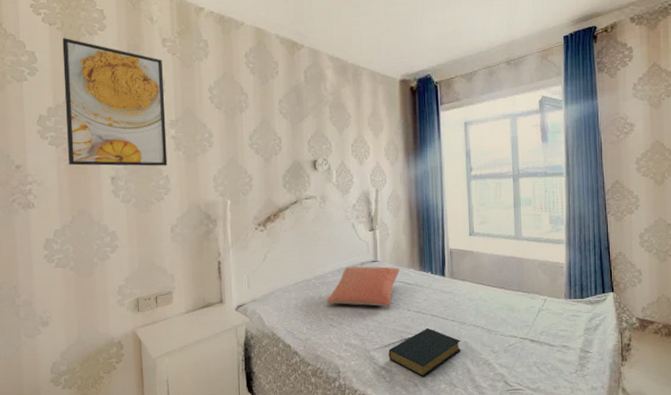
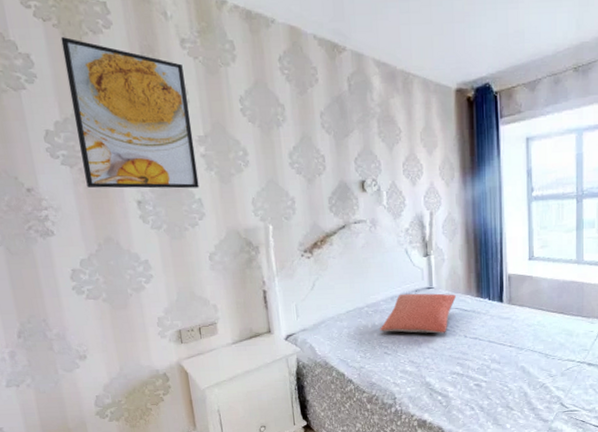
hardback book: present [388,327,461,377] -> none [445,353,519,401]

